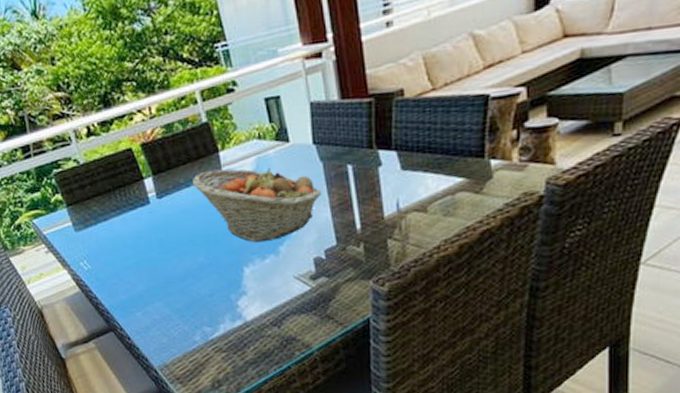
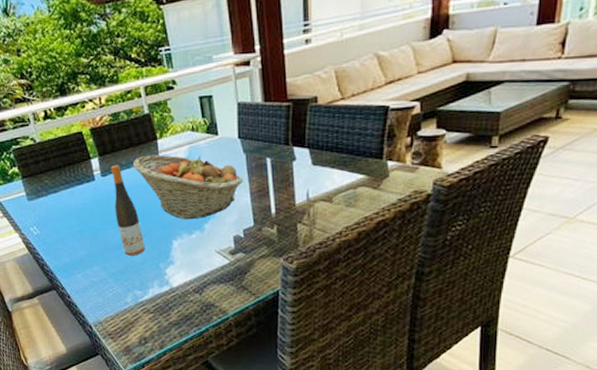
wine bottle: none [167,184,213,288] -> present [110,165,145,256]

